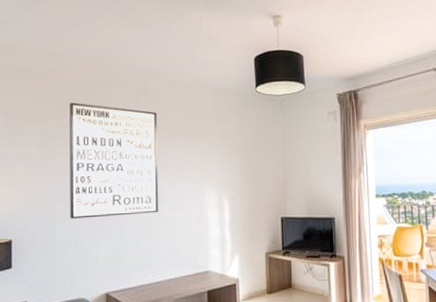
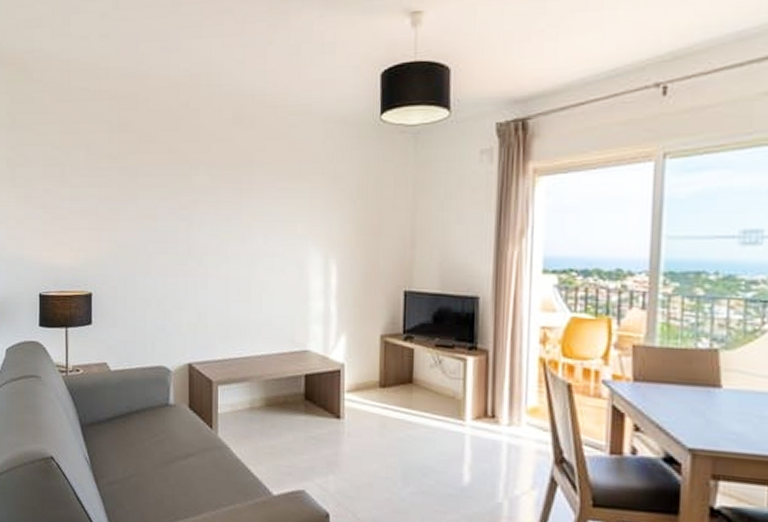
wall art: present [70,102,158,219] -> none [152,133,252,274]

